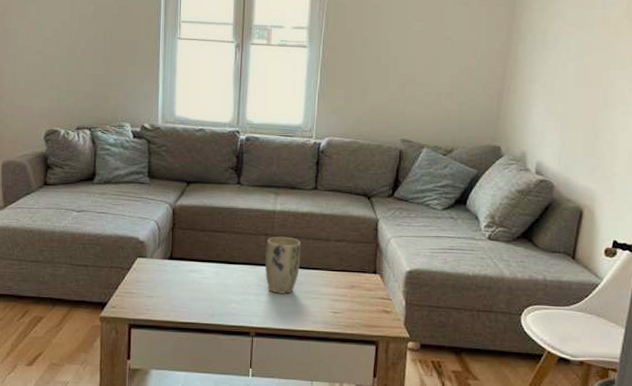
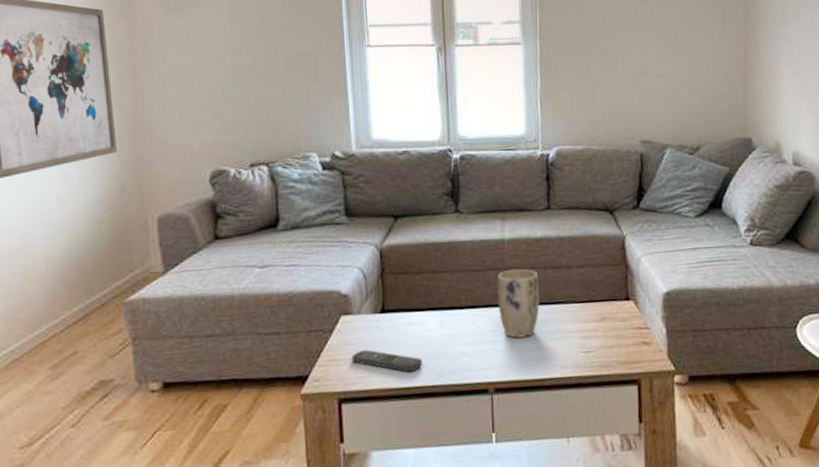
remote control: none [142,288,199,310] -> present [351,350,423,373]

